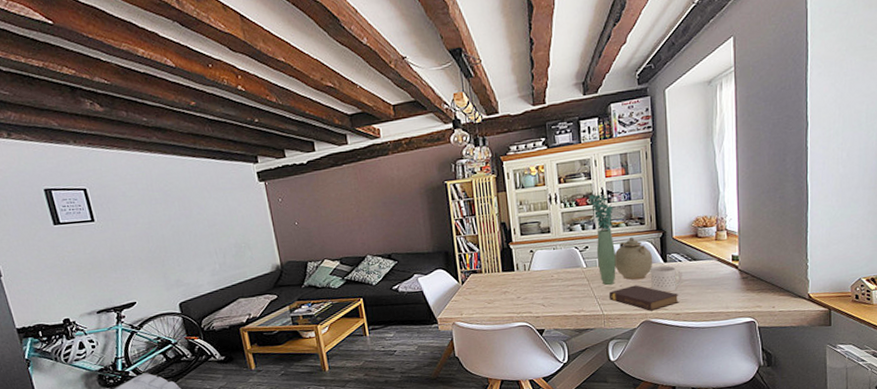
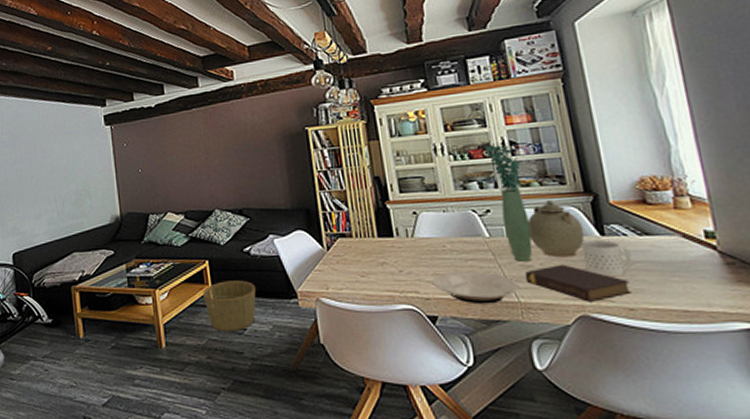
basket: none [358,312,404,354] -> present [202,280,256,332]
plate: none [542,294,604,318] -> present [432,270,519,304]

